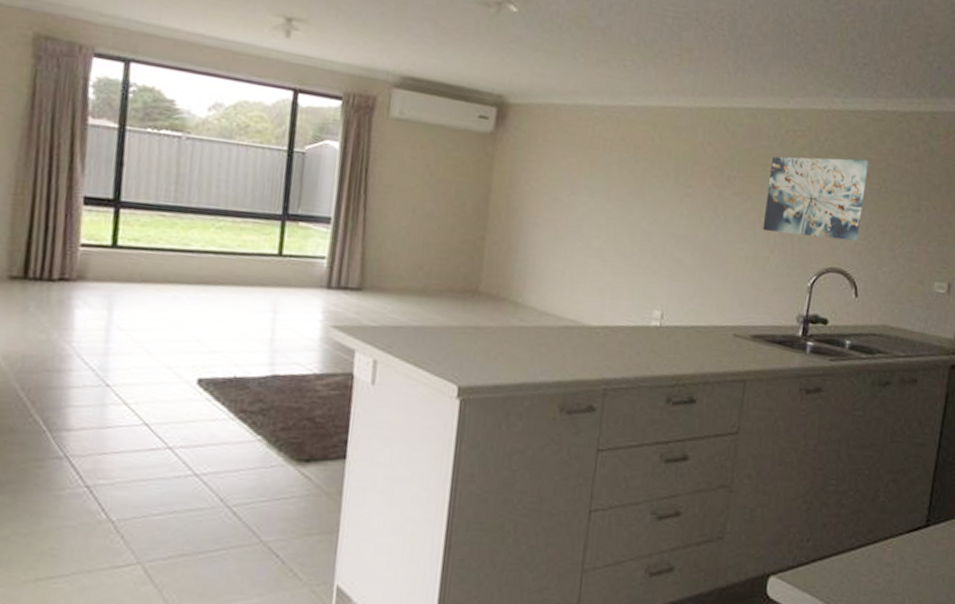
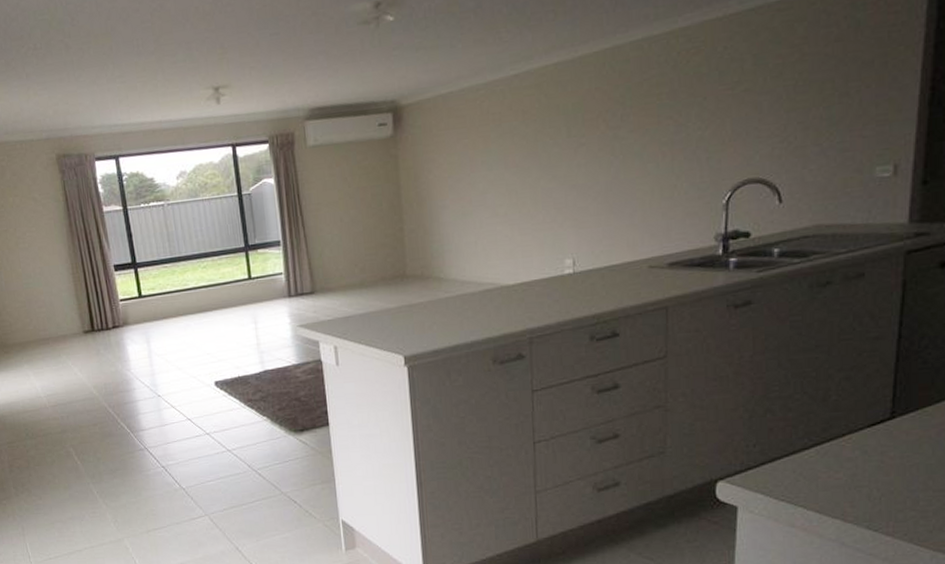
wall art: present [762,156,869,242] -> none [665,57,779,160]

